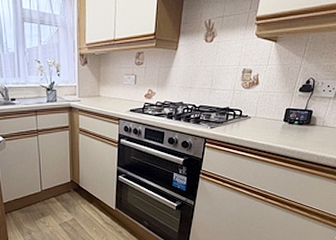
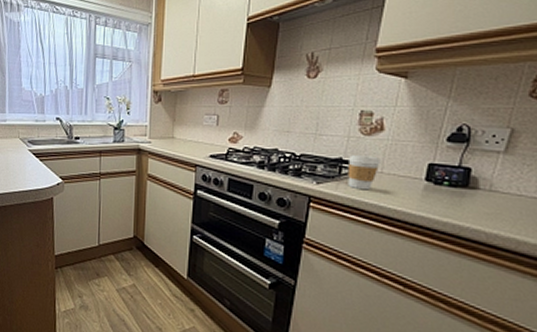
coffee cup: none [232,104,255,131] -> present [347,155,381,190]

